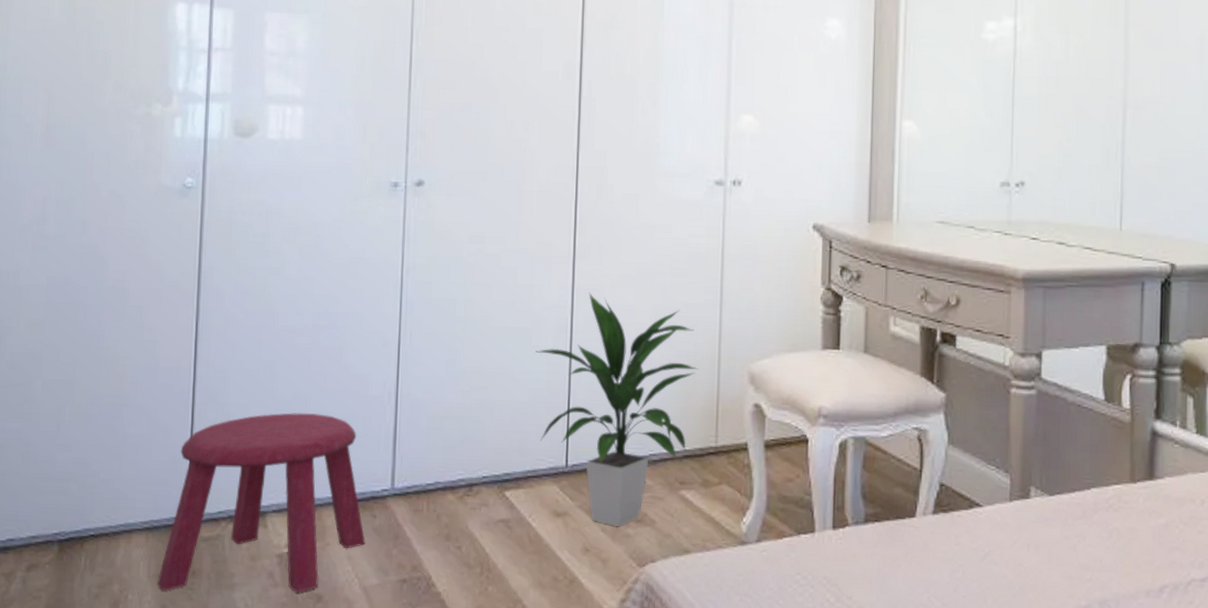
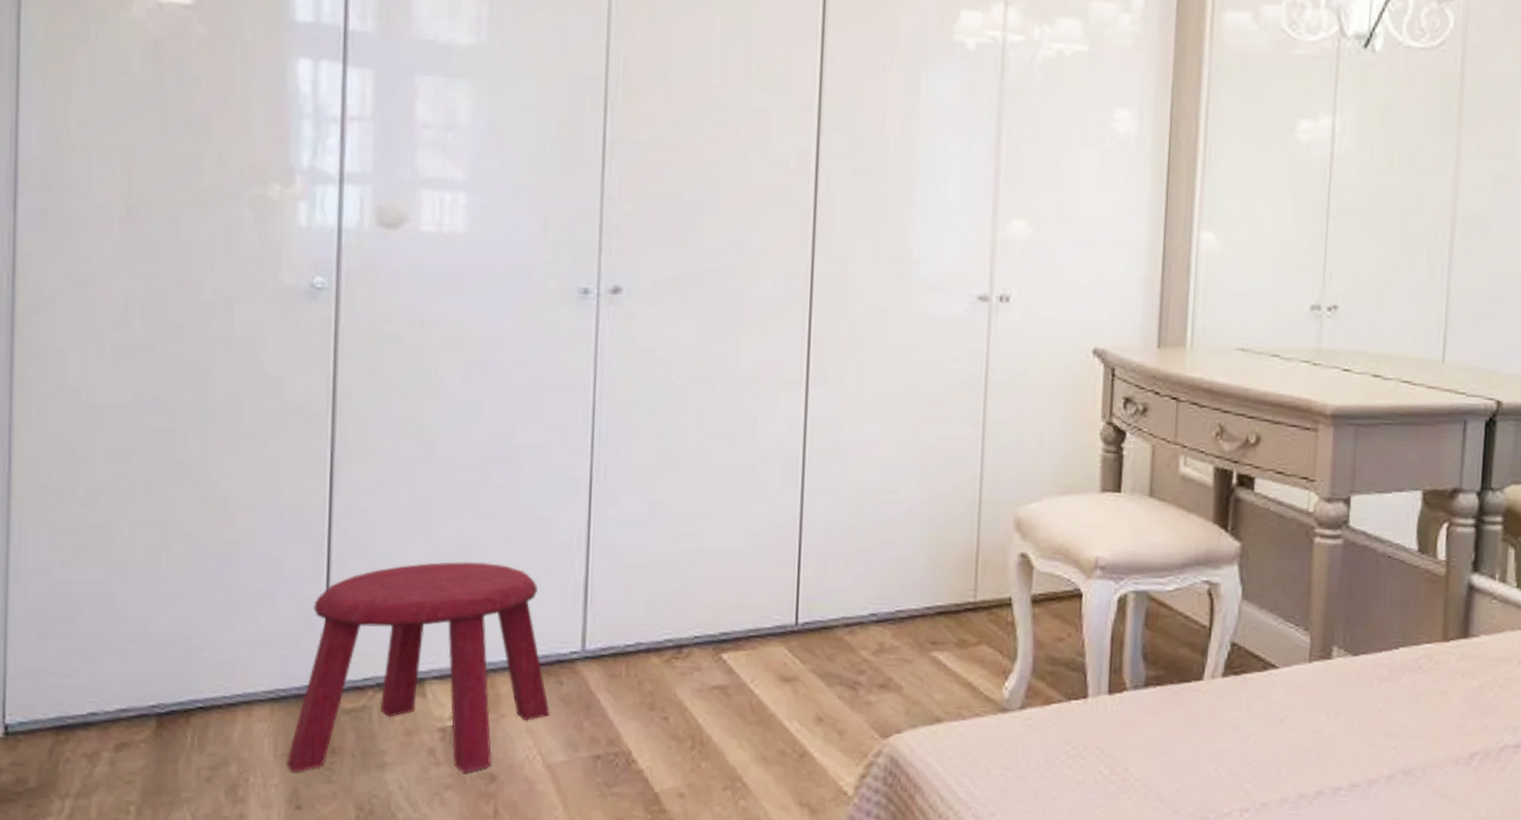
indoor plant: present [535,292,698,527] -> none [759,423,955,694]

